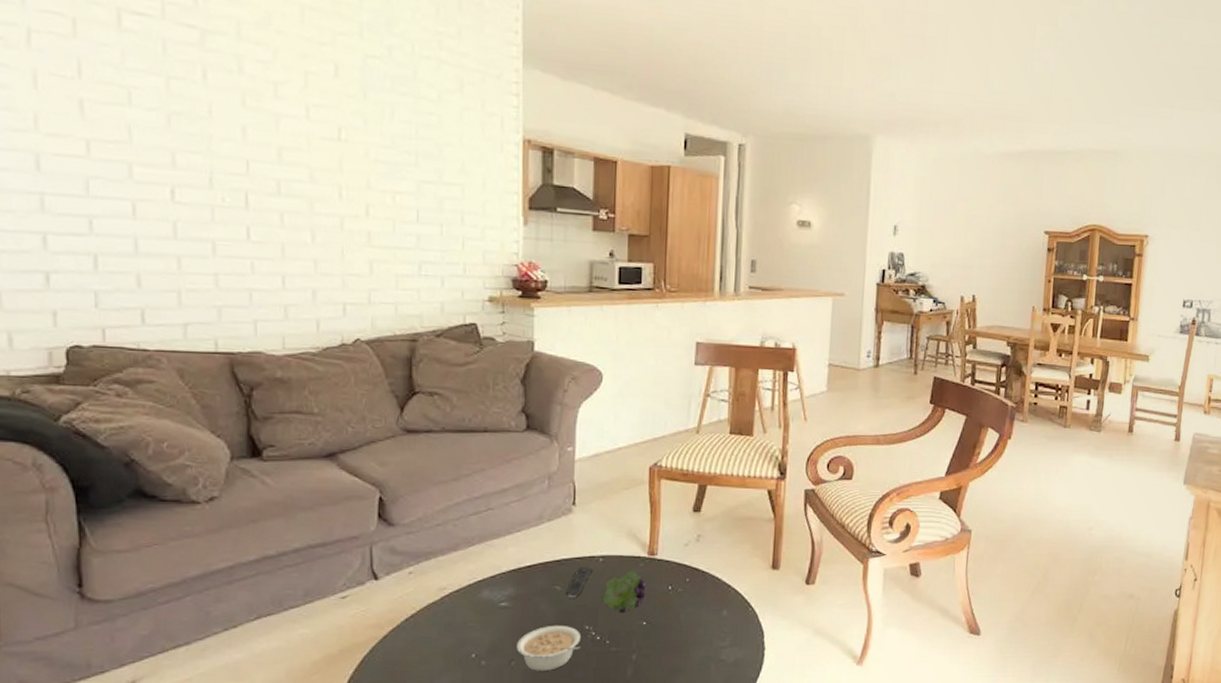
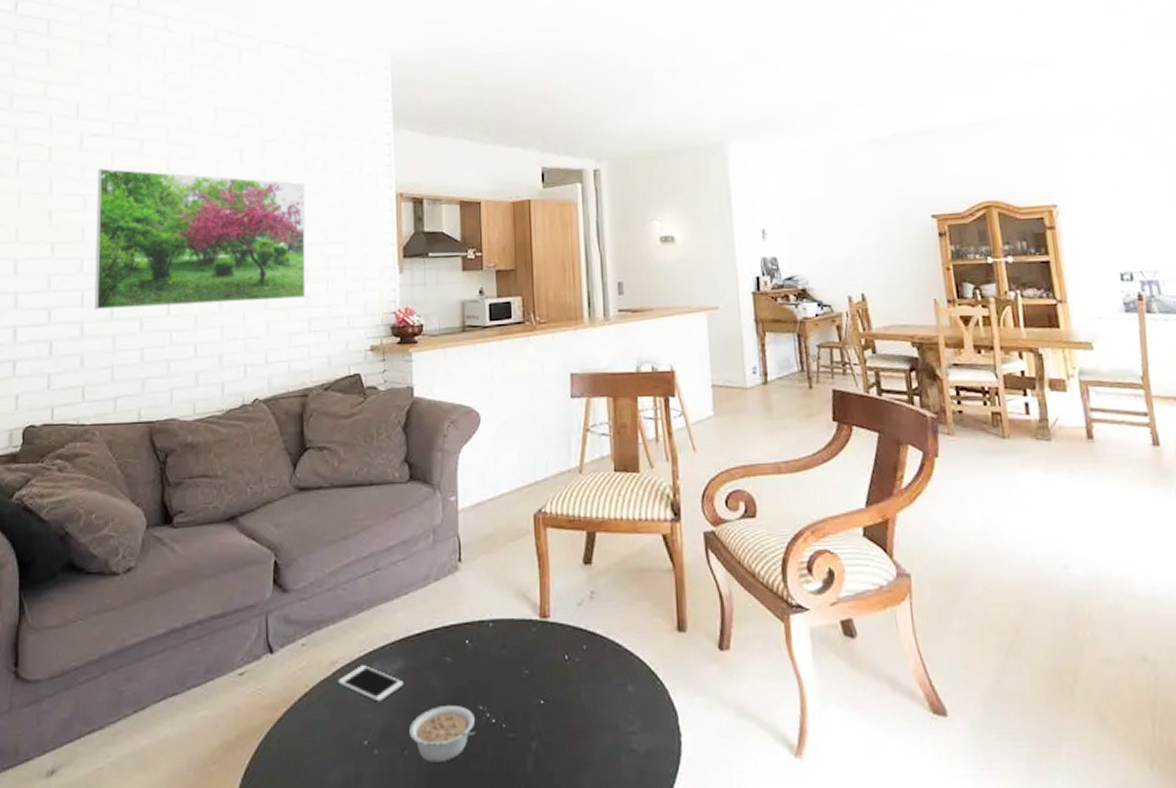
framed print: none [145,57,415,239] -> present [94,168,305,310]
cell phone: none [445,591,513,623] -> present [337,665,404,702]
remote control: present [565,566,594,599] -> none [456,632,484,673]
fruit: present [600,569,646,614] -> none [493,634,541,690]

